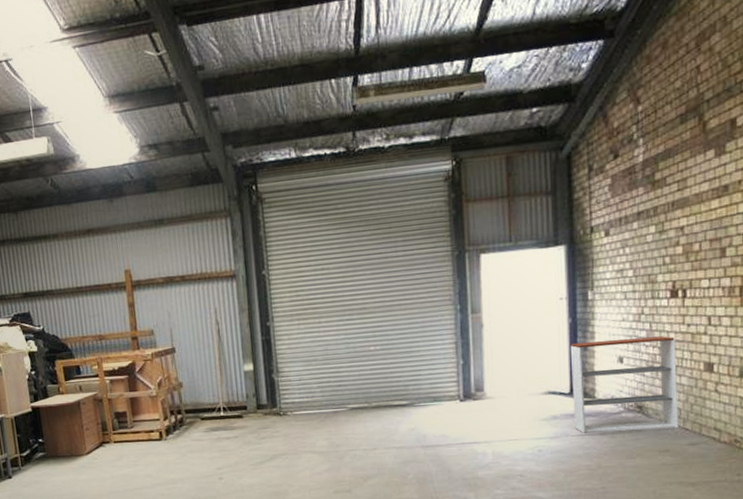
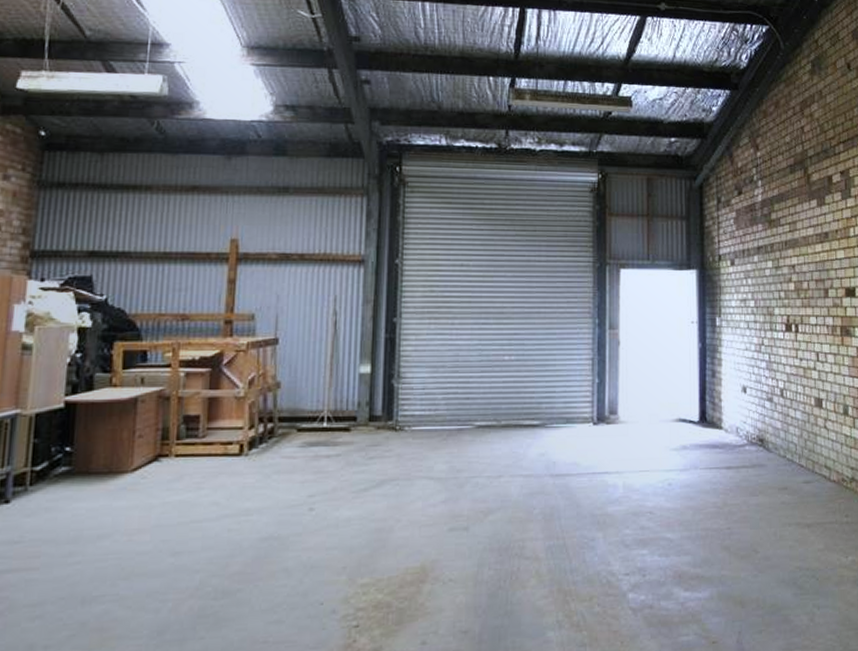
bookshelf: present [570,336,679,433] -> none [699,368,795,466]

